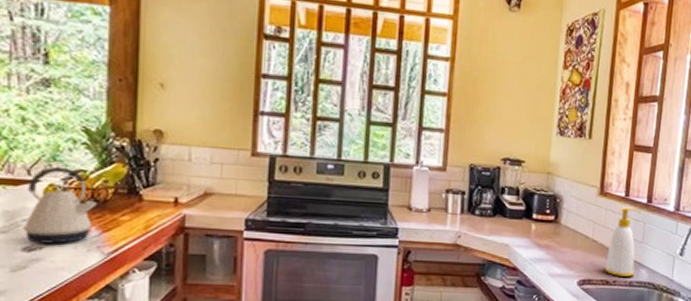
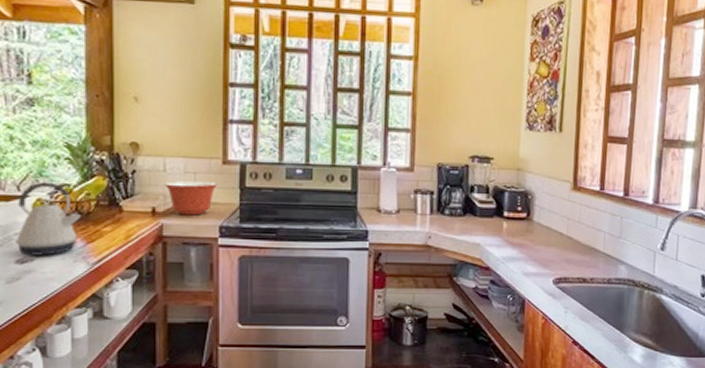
mixing bowl: none [187,171,246,207] -> present [163,181,219,215]
soap bottle: present [604,207,642,277] -> none [580,201,618,274]

